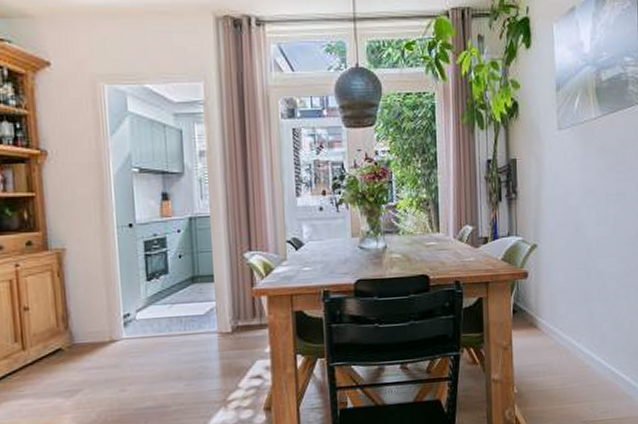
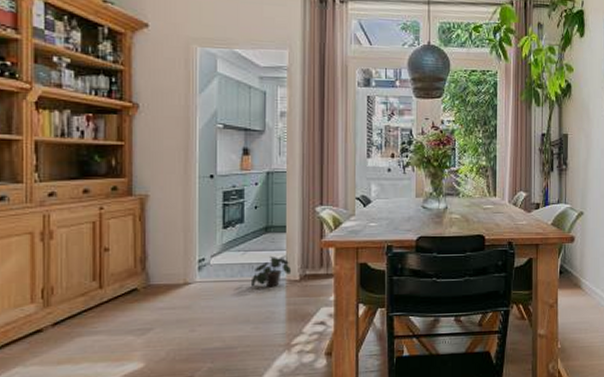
potted plant: none [180,307,223,342] -> present [250,255,292,288]

